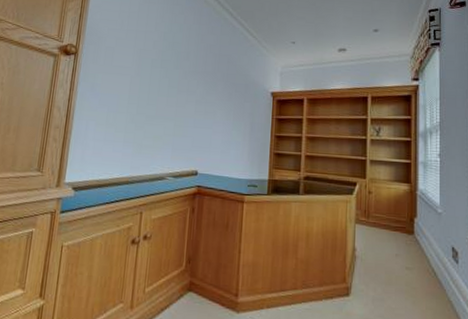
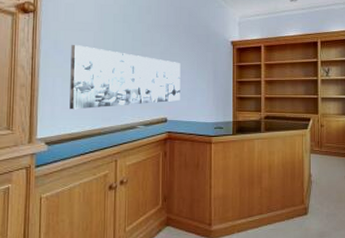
wall art: none [99,88,216,156] -> present [69,45,181,110]

